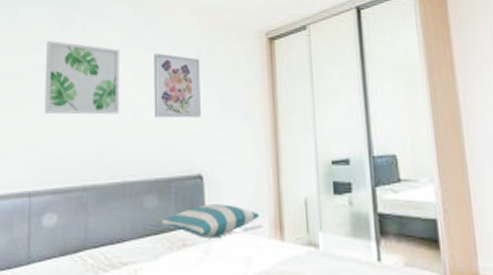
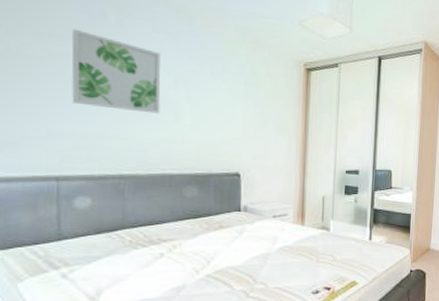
wall art: present [154,52,201,118] -> none [196,63,243,126]
pillow: present [161,204,260,238] -> none [200,196,287,222]

